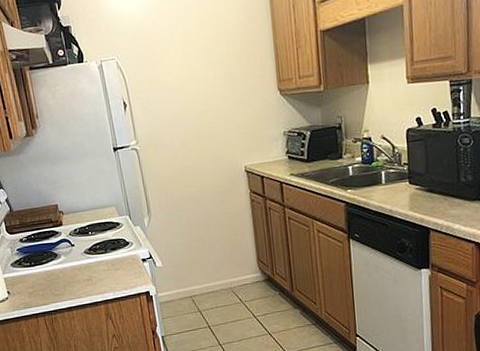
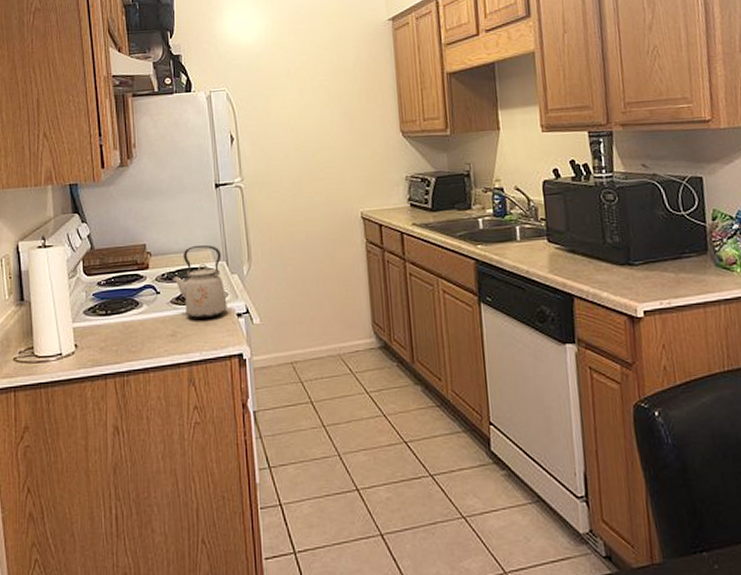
kettle: none [83,202,133,265] -> present [172,245,227,319]

